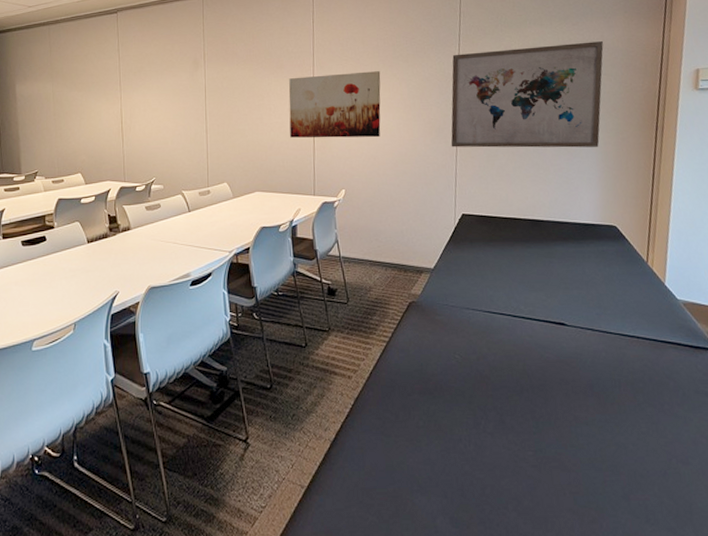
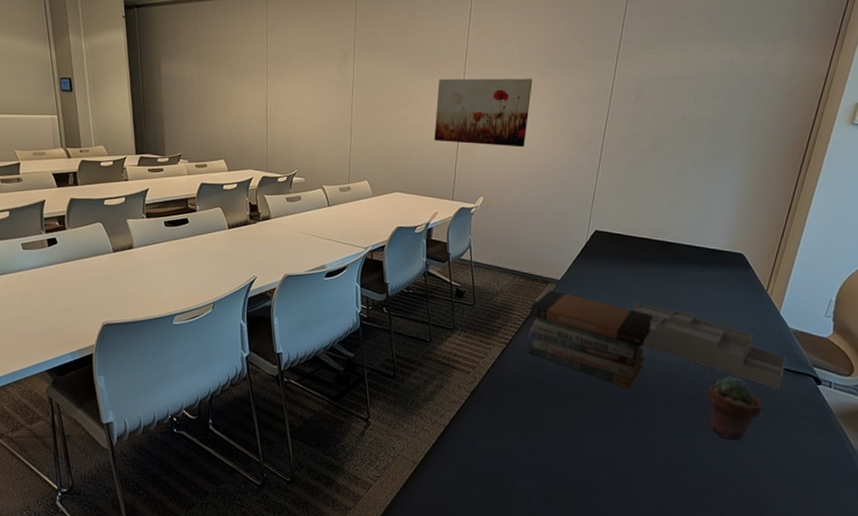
book stack: none [407,280,536,381] -> present [527,290,654,389]
wall art: present [451,41,604,148] -> none [594,65,767,175]
desk organizer: none [512,286,682,368] -> present [632,303,786,389]
potted succulent: none [605,358,669,430] -> present [707,376,764,441]

